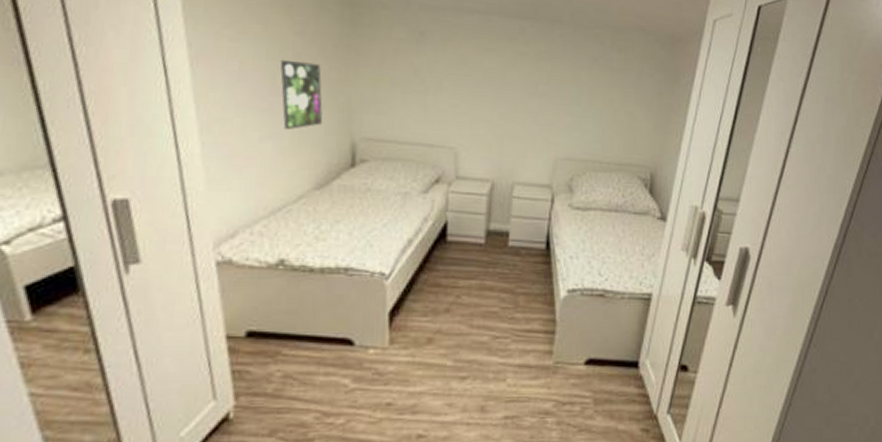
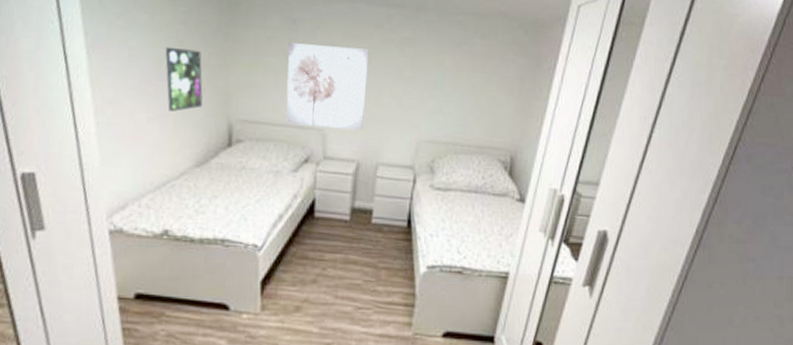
wall art: none [414,56,502,148] -> present [286,43,369,131]

